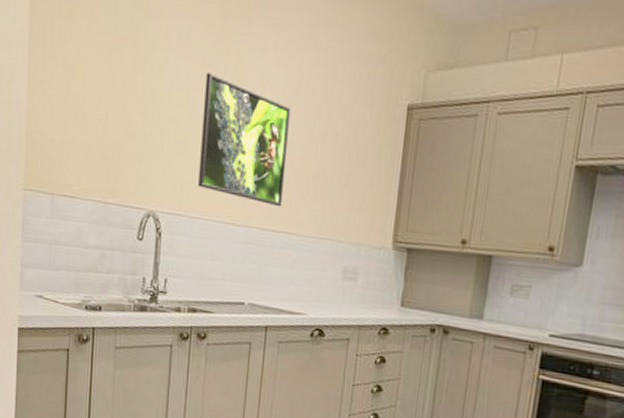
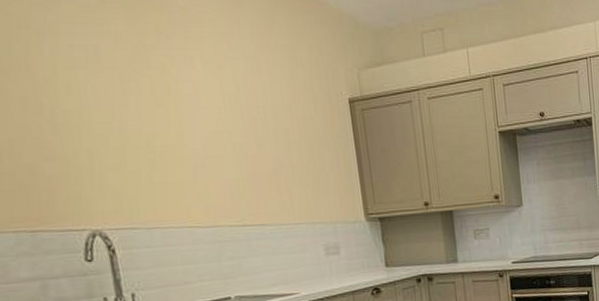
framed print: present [198,72,291,207] -> none [128,87,247,204]

